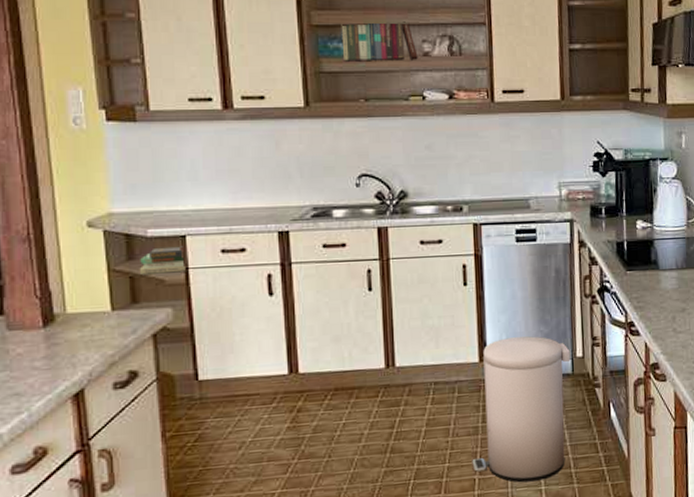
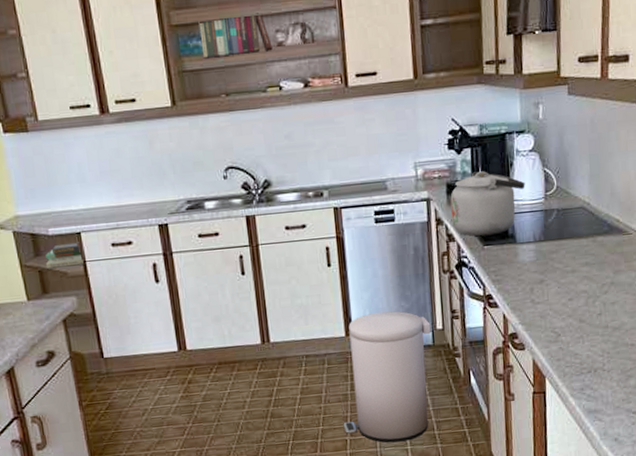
kettle: none [594,195,668,261] -> present [450,171,525,237]

